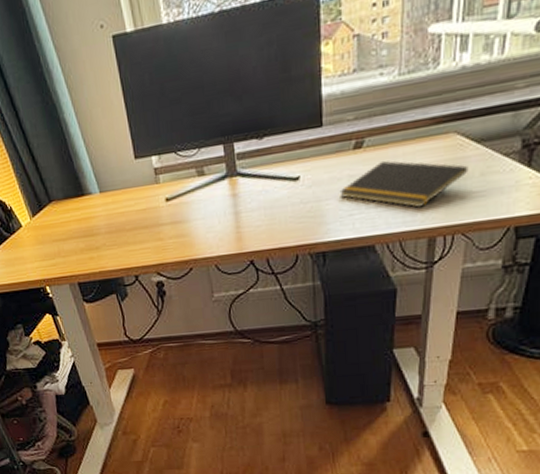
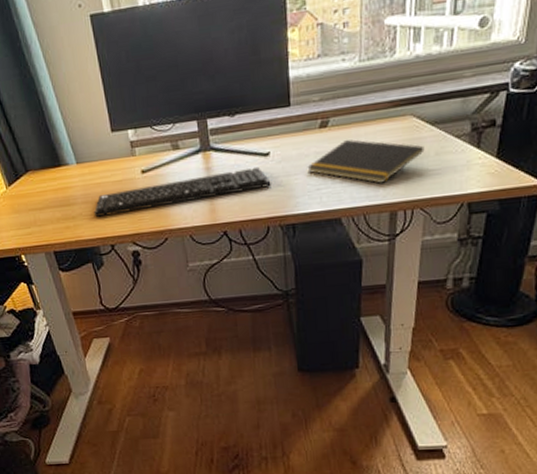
keyboard: none [117,192,301,247] -> present [93,166,271,217]

